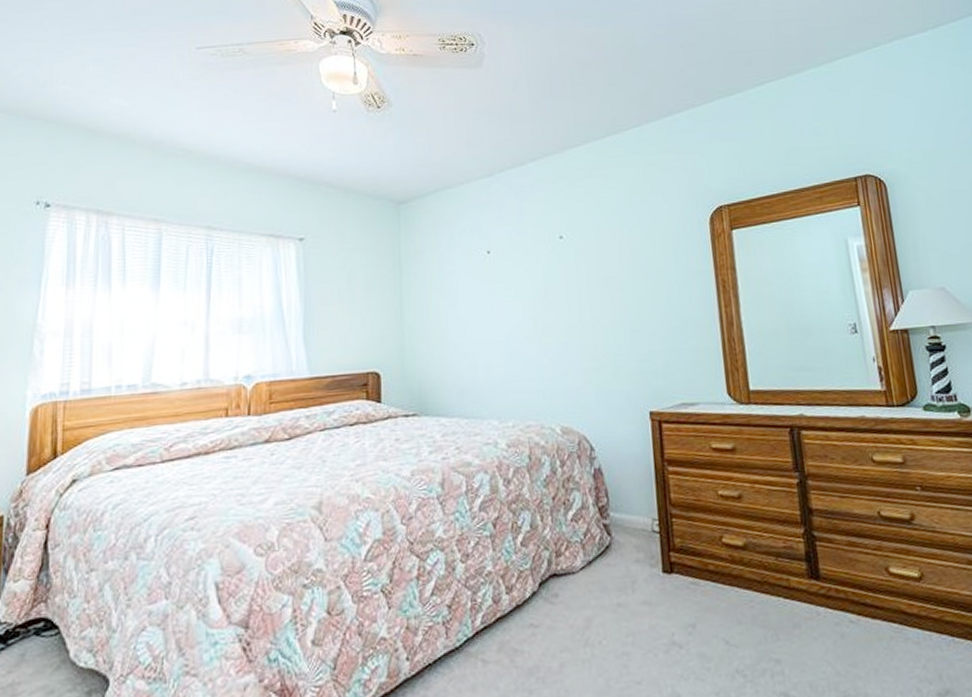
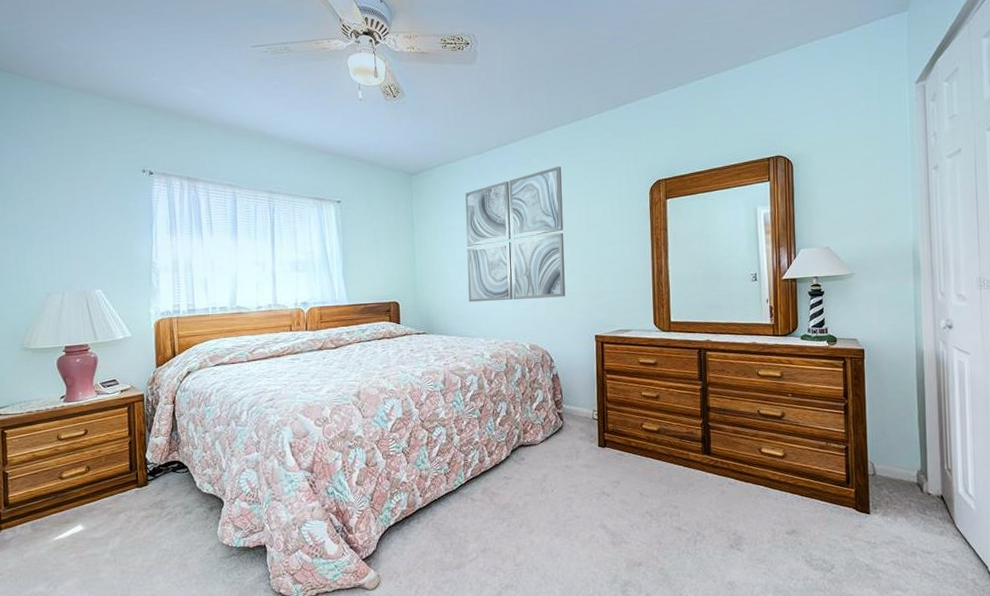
wall art: none [470,190,607,371] -> present [465,165,566,303]

